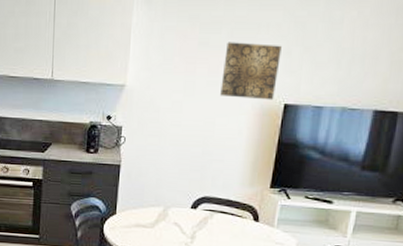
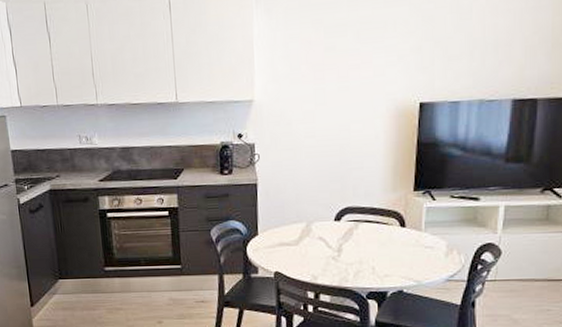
wall art: present [220,42,282,100] -> none [352,42,411,102]

